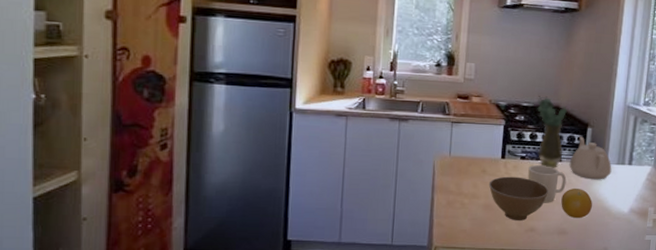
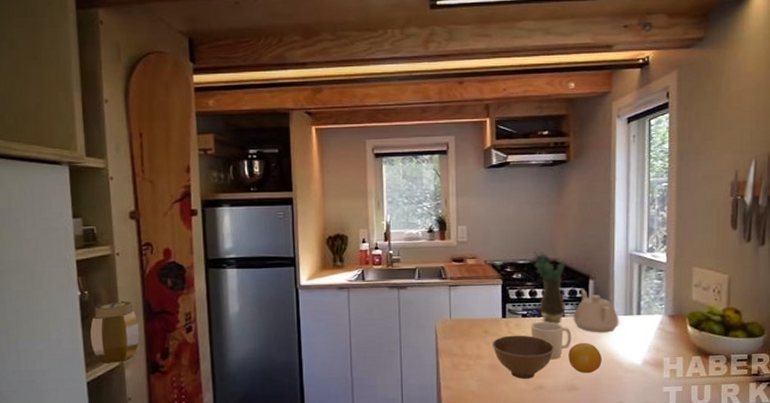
jar: none [43,109,105,178] -> present [90,301,140,363]

